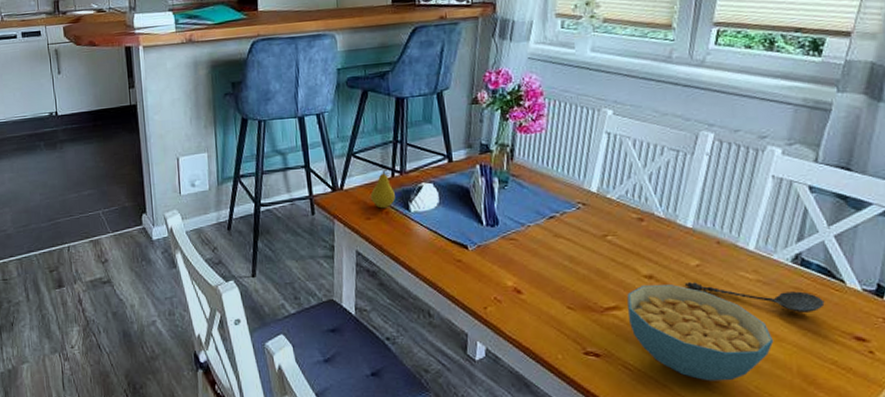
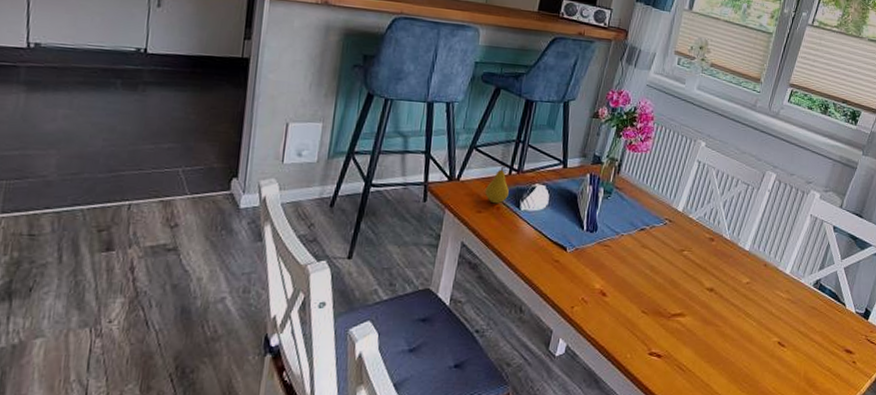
cereal bowl: present [627,284,774,381] -> none [689,296,792,382]
spoon: present [684,282,825,313] -> none [735,297,830,328]

